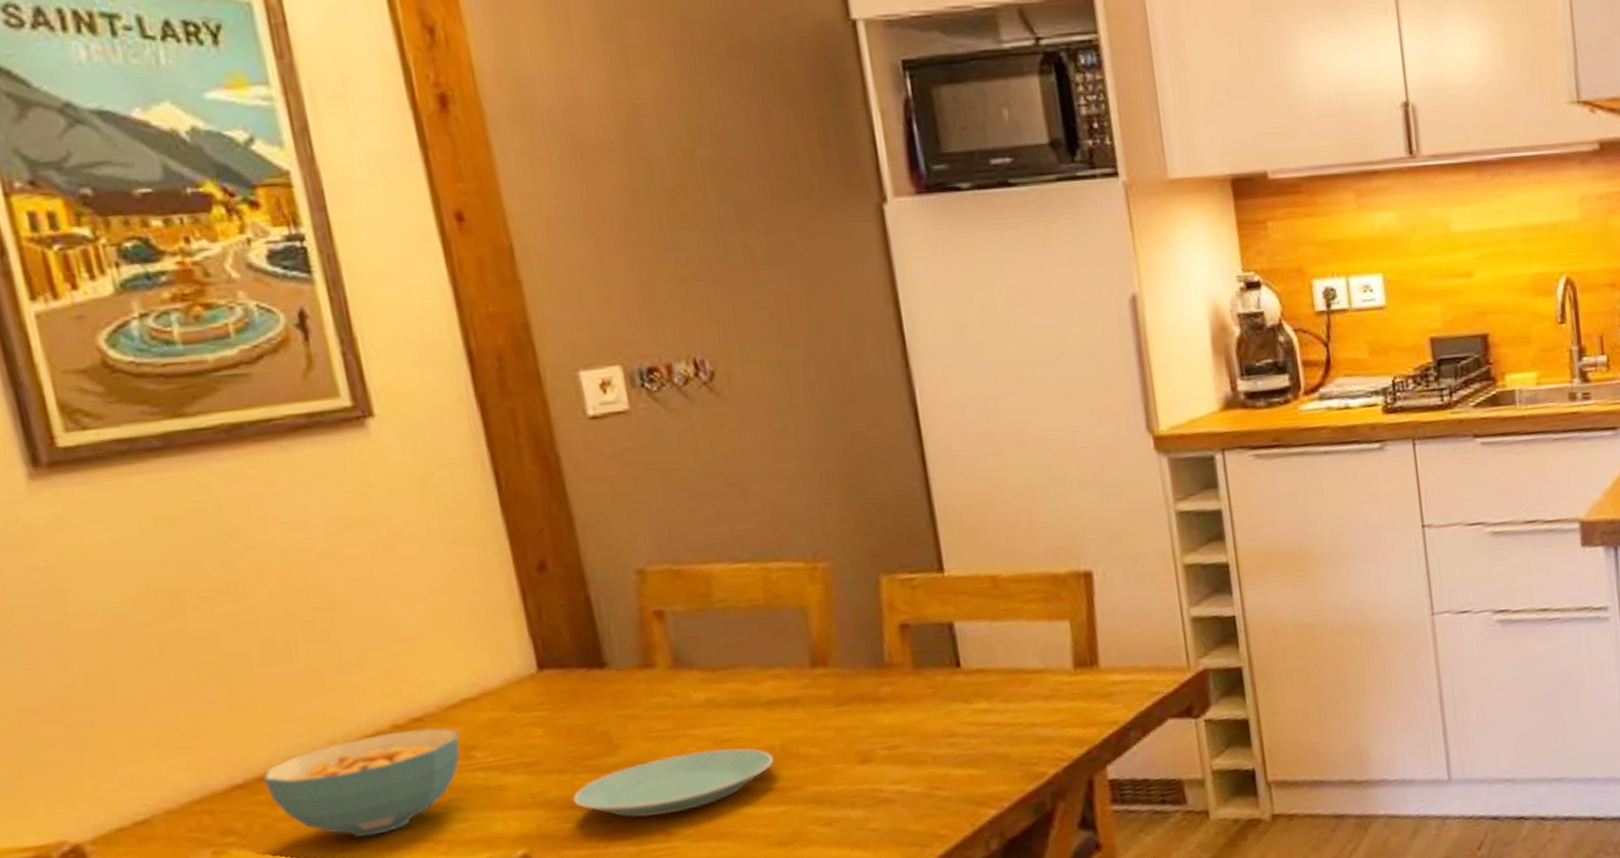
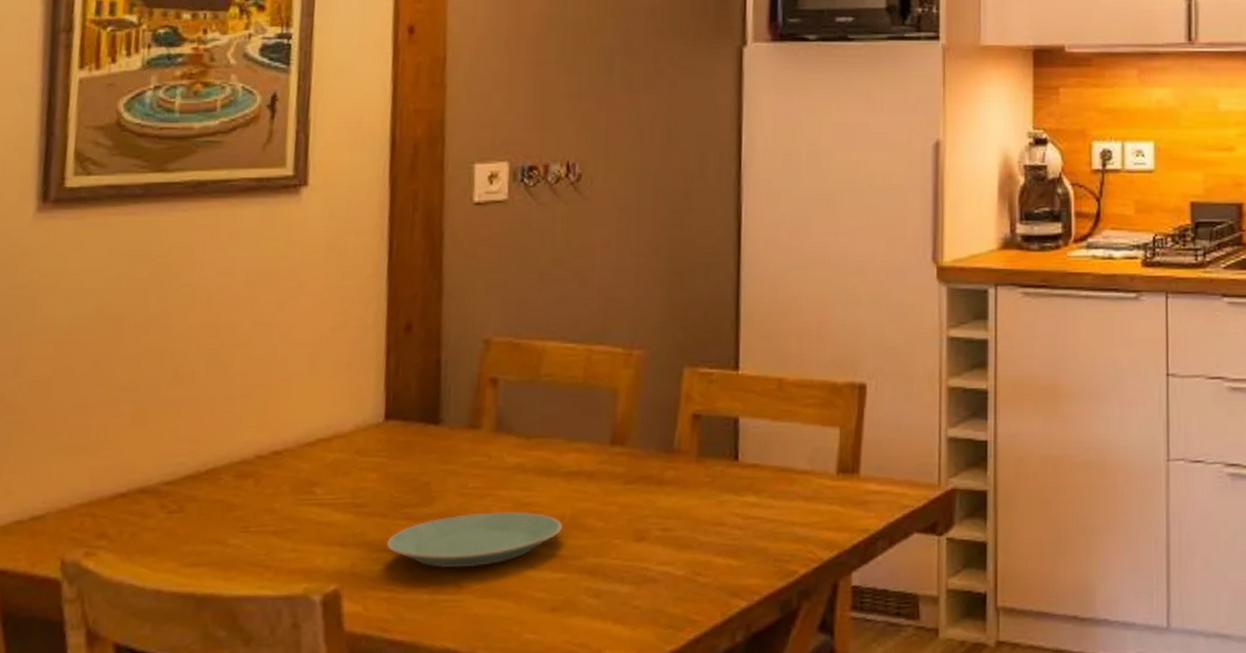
cereal bowl: present [263,728,460,838] -> none [141,461,306,555]

